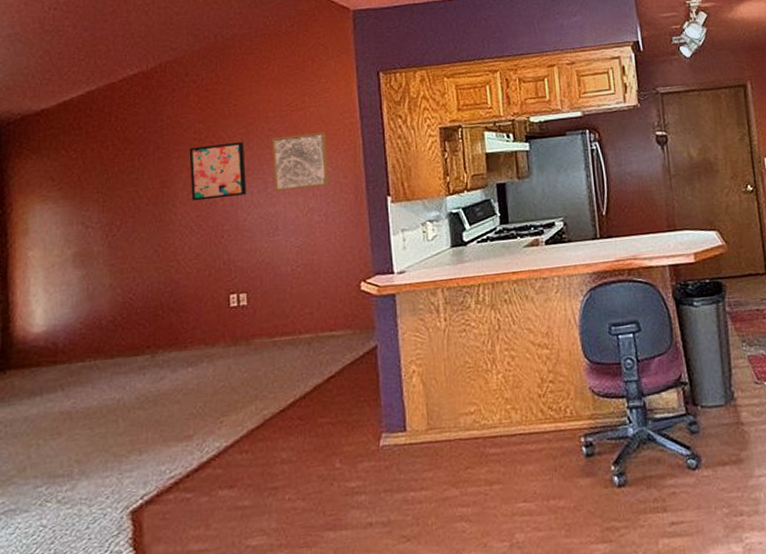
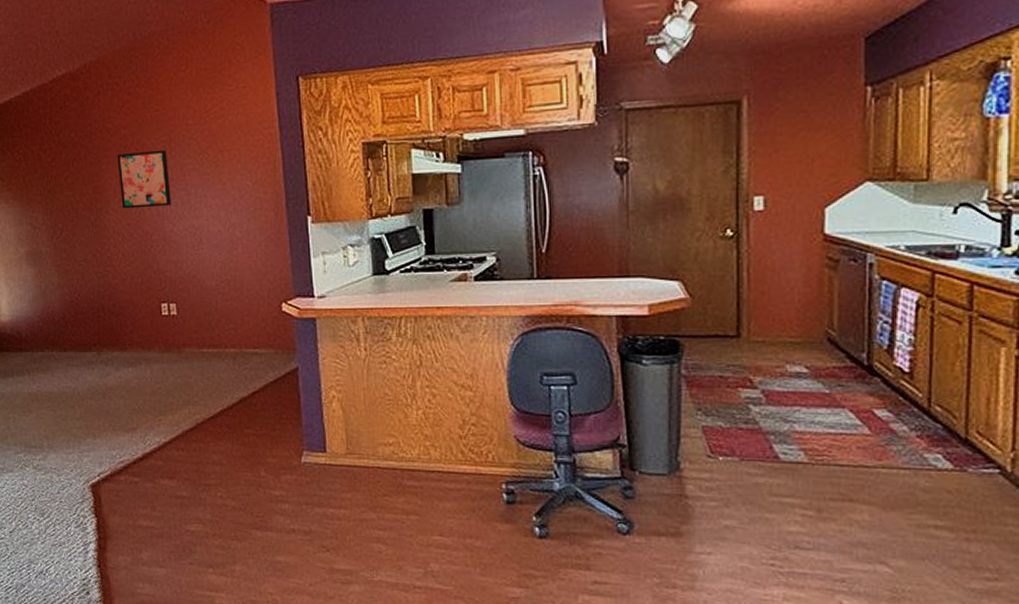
wall art: present [271,132,330,192] -> none [192,143,250,204]

